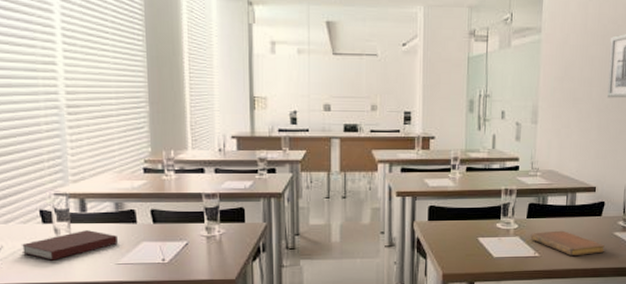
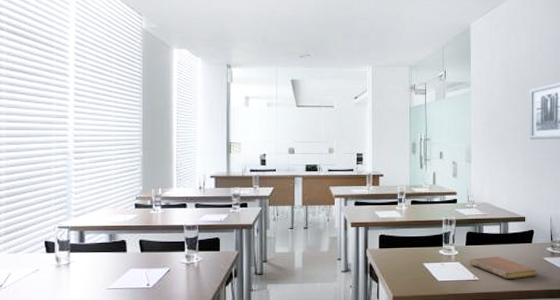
notebook: present [21,230,118,261] -> none [26,259,109,286]

